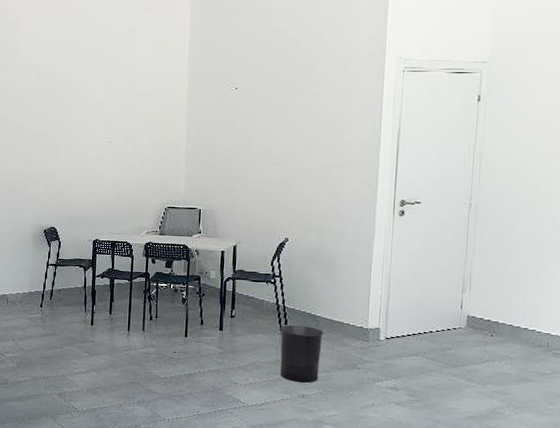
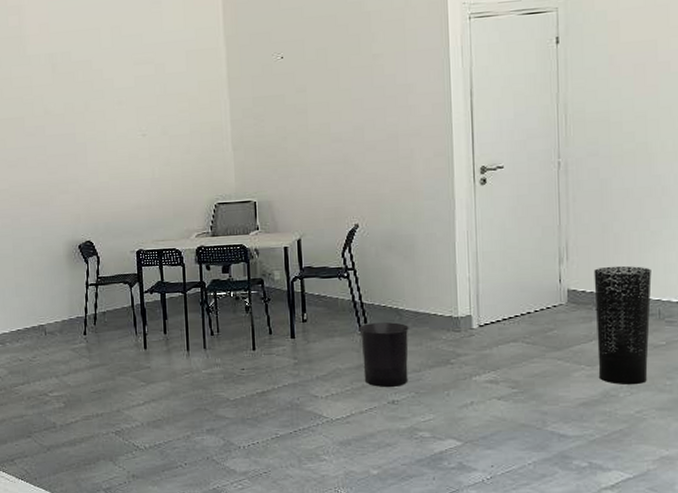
umbrella stand: none [488,299,544,406] -> present [594,266,652,384]

